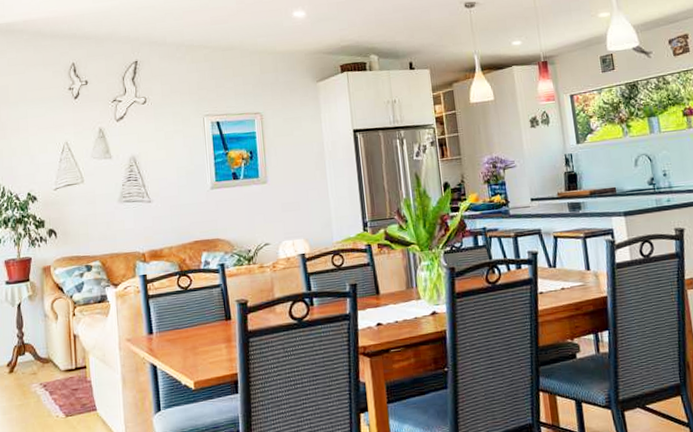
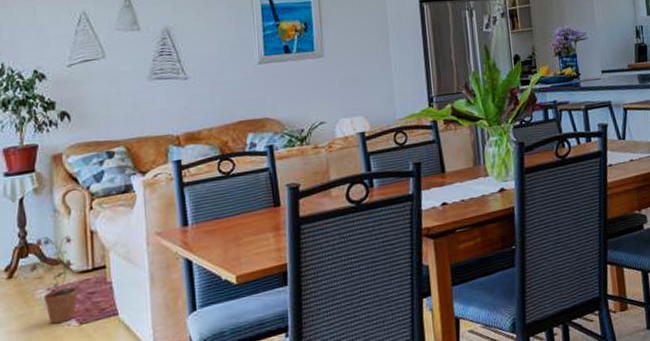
potted plant: none [26,338,67,415] -> present [29,235,81,324]

